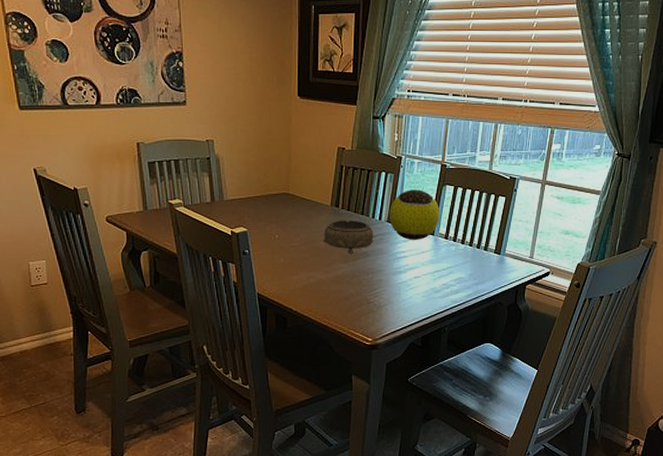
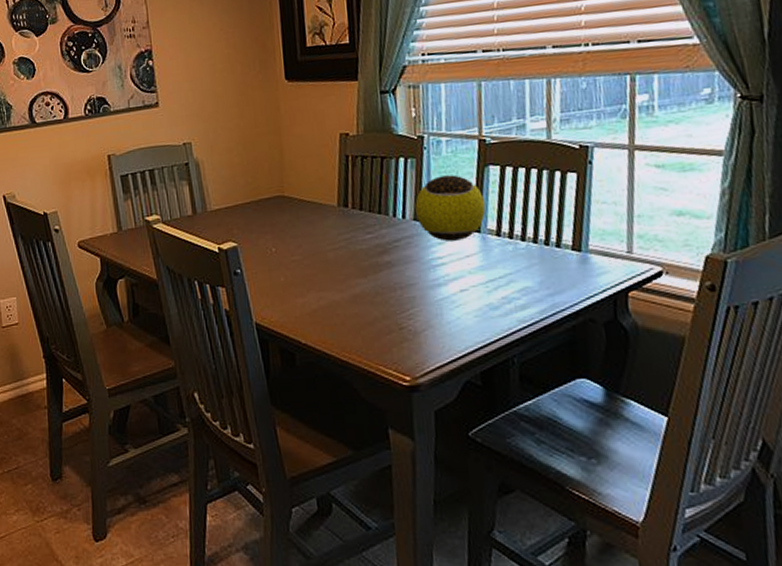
decorative bowl: present [324,220,374,253] -> none [332,221,398,265]

